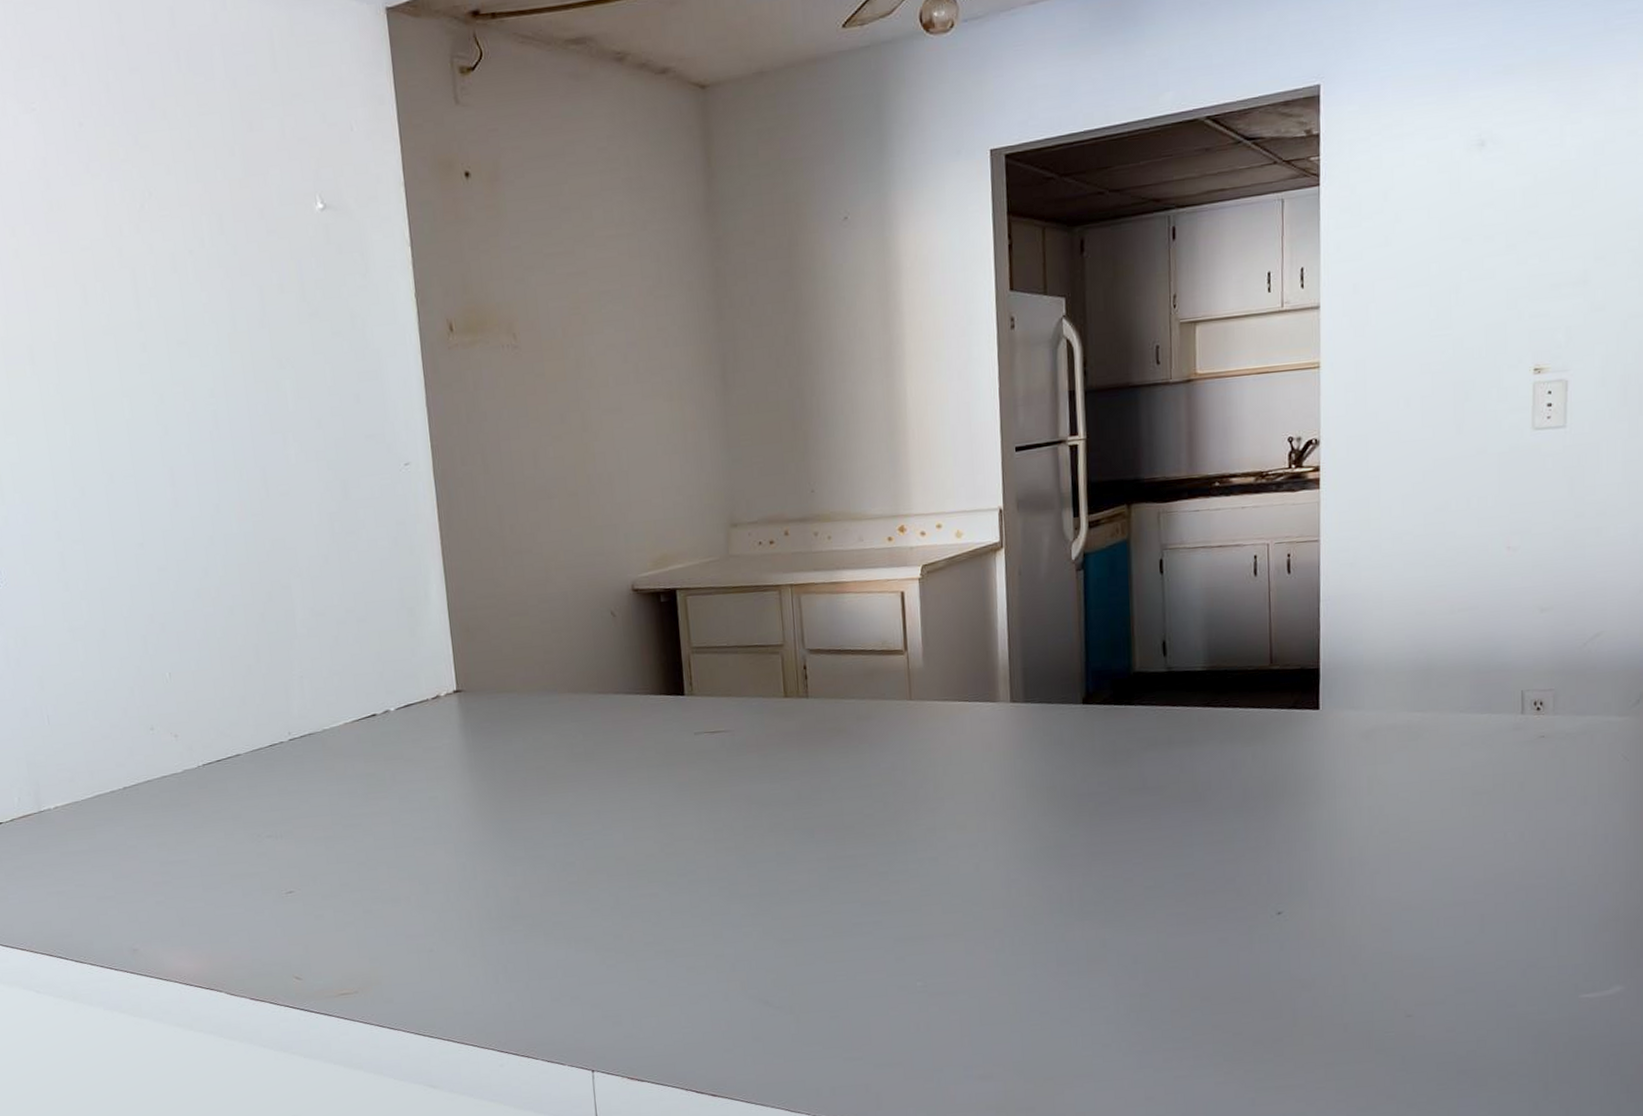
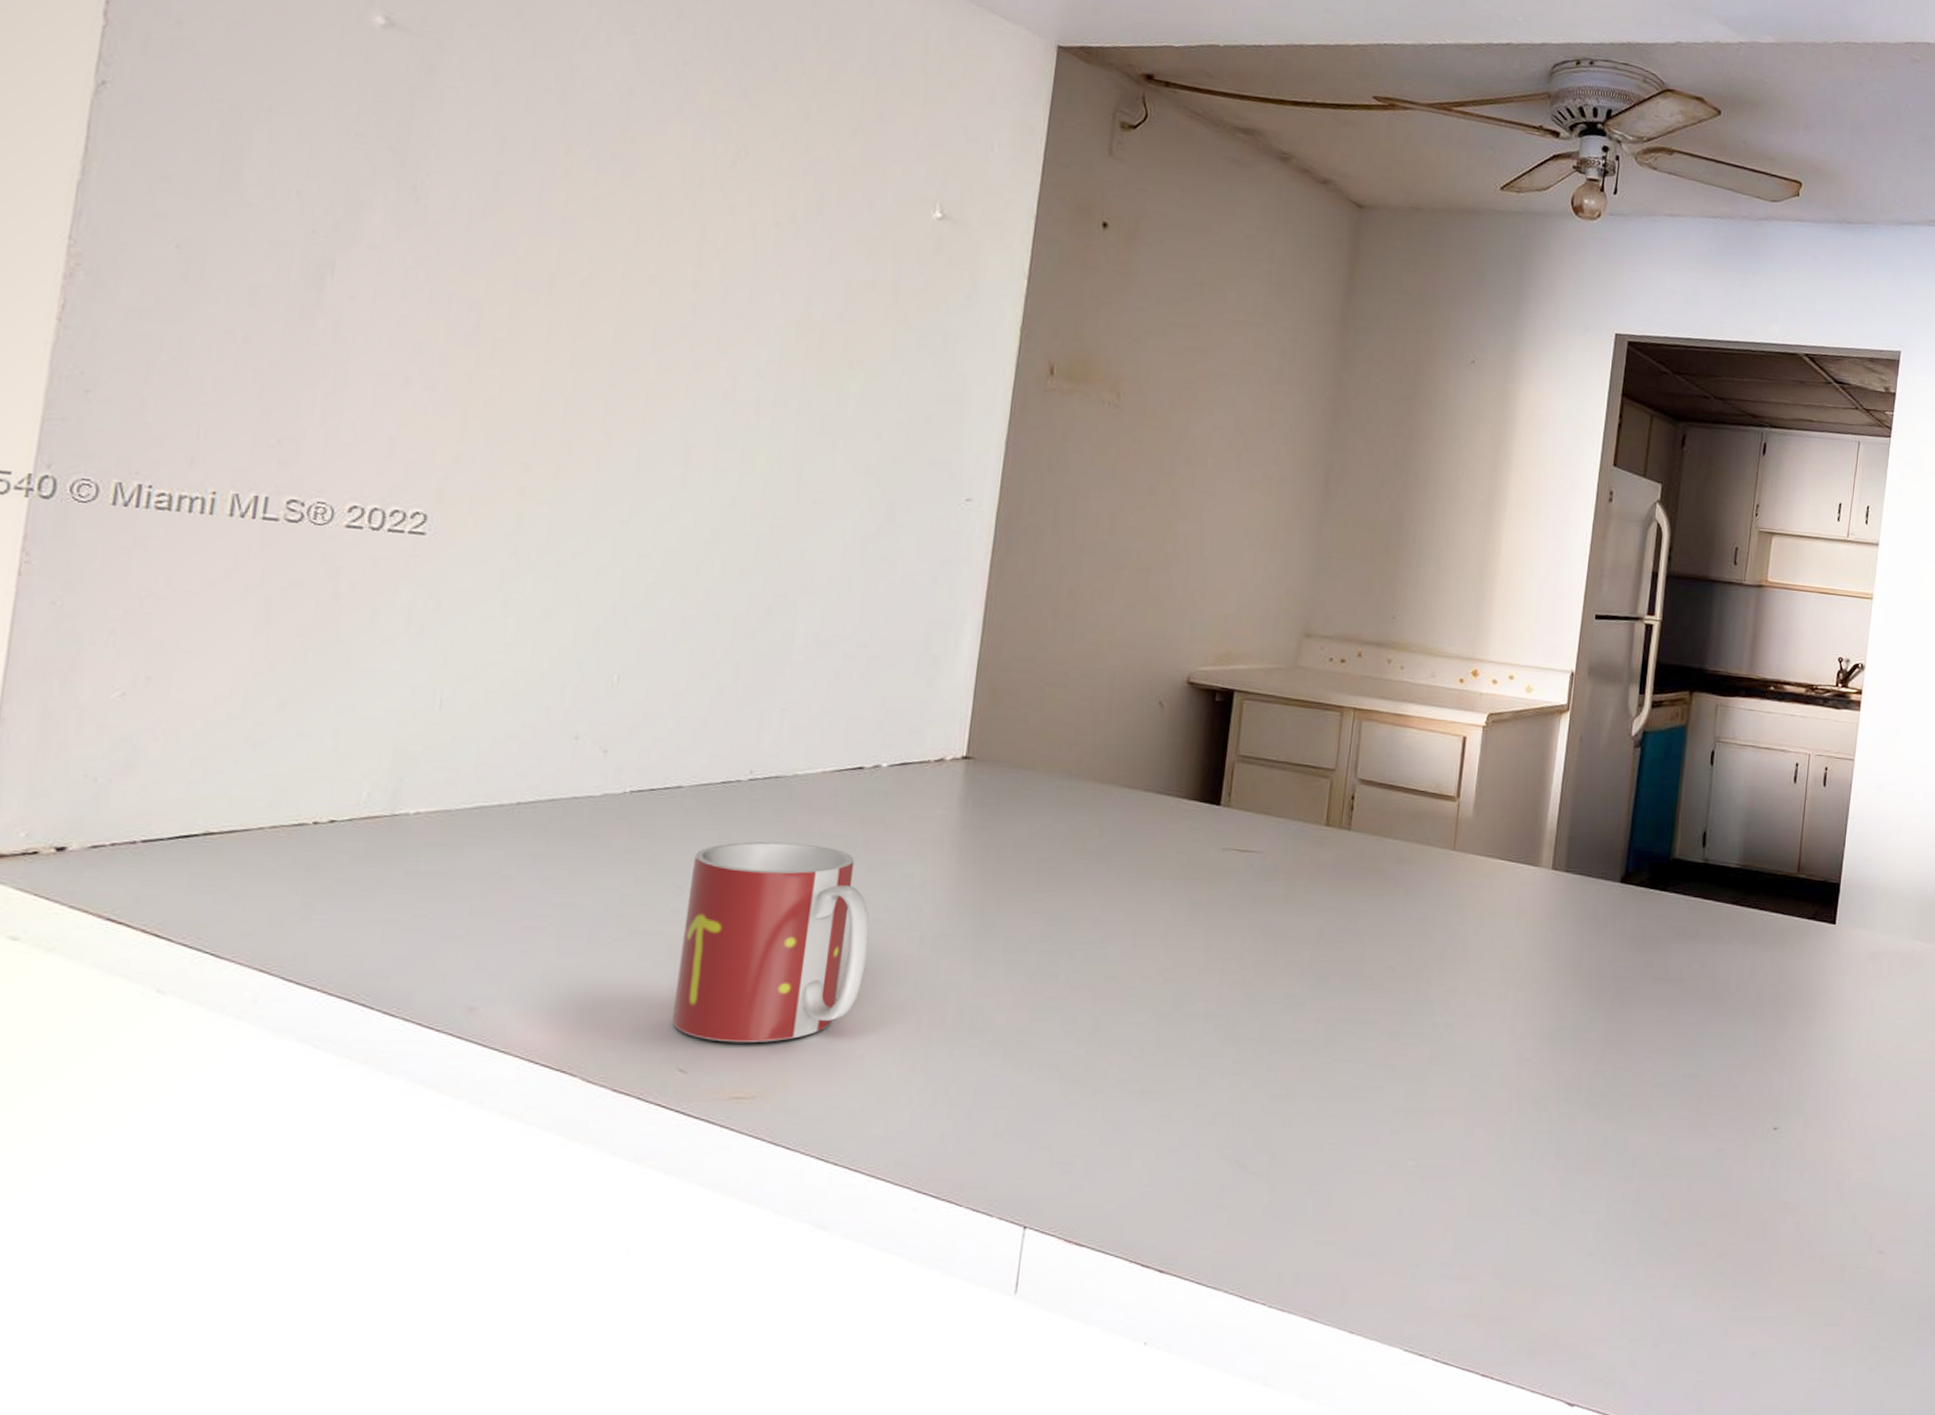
mug: none [264,785,418,952] -> present [672,841,870,1043]

